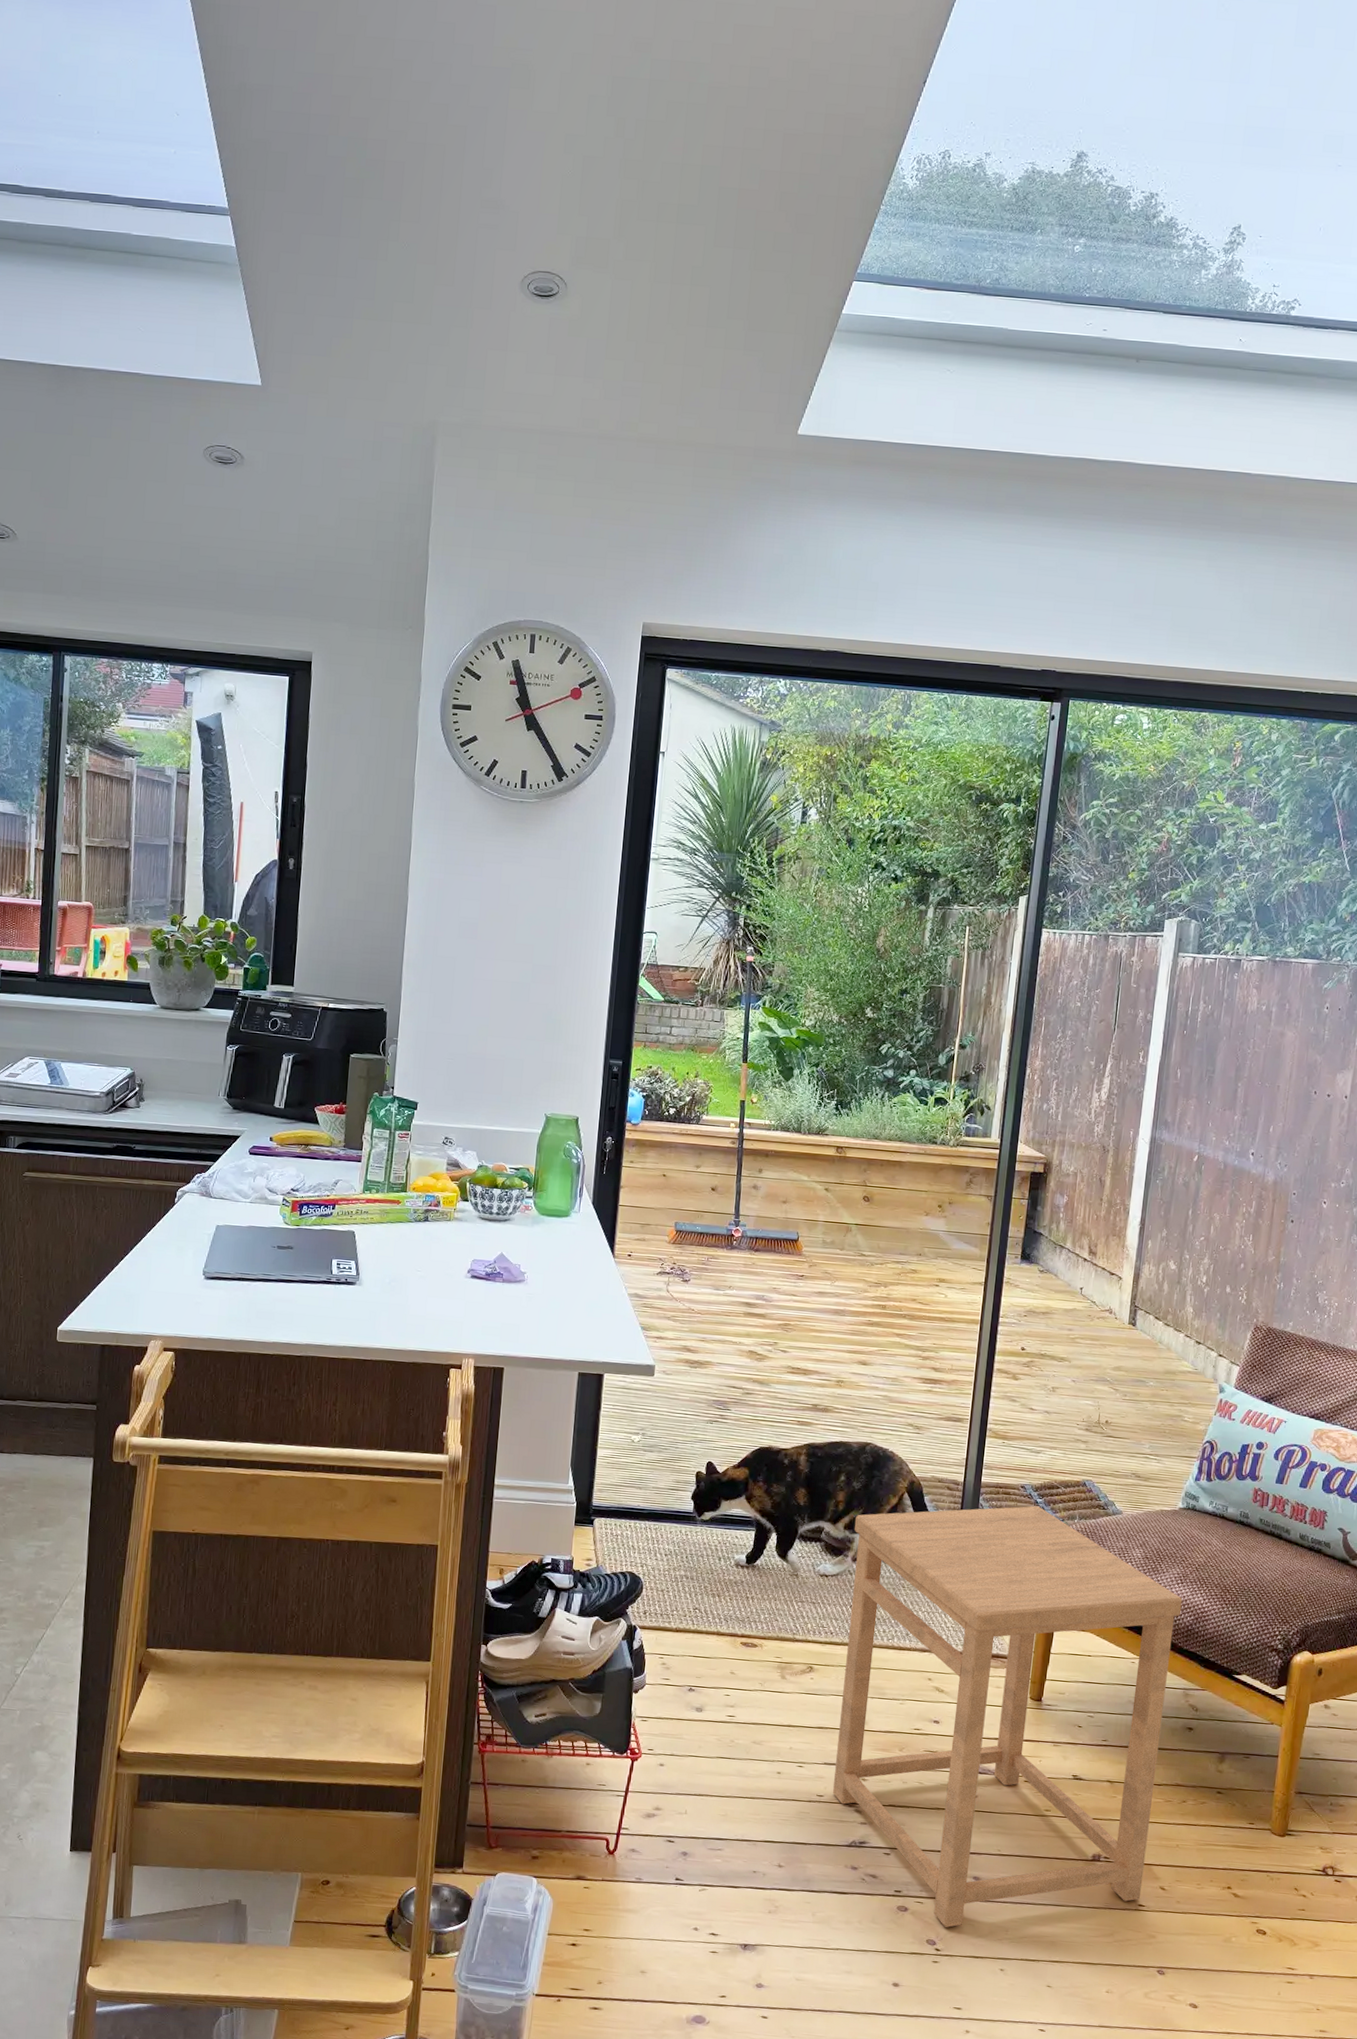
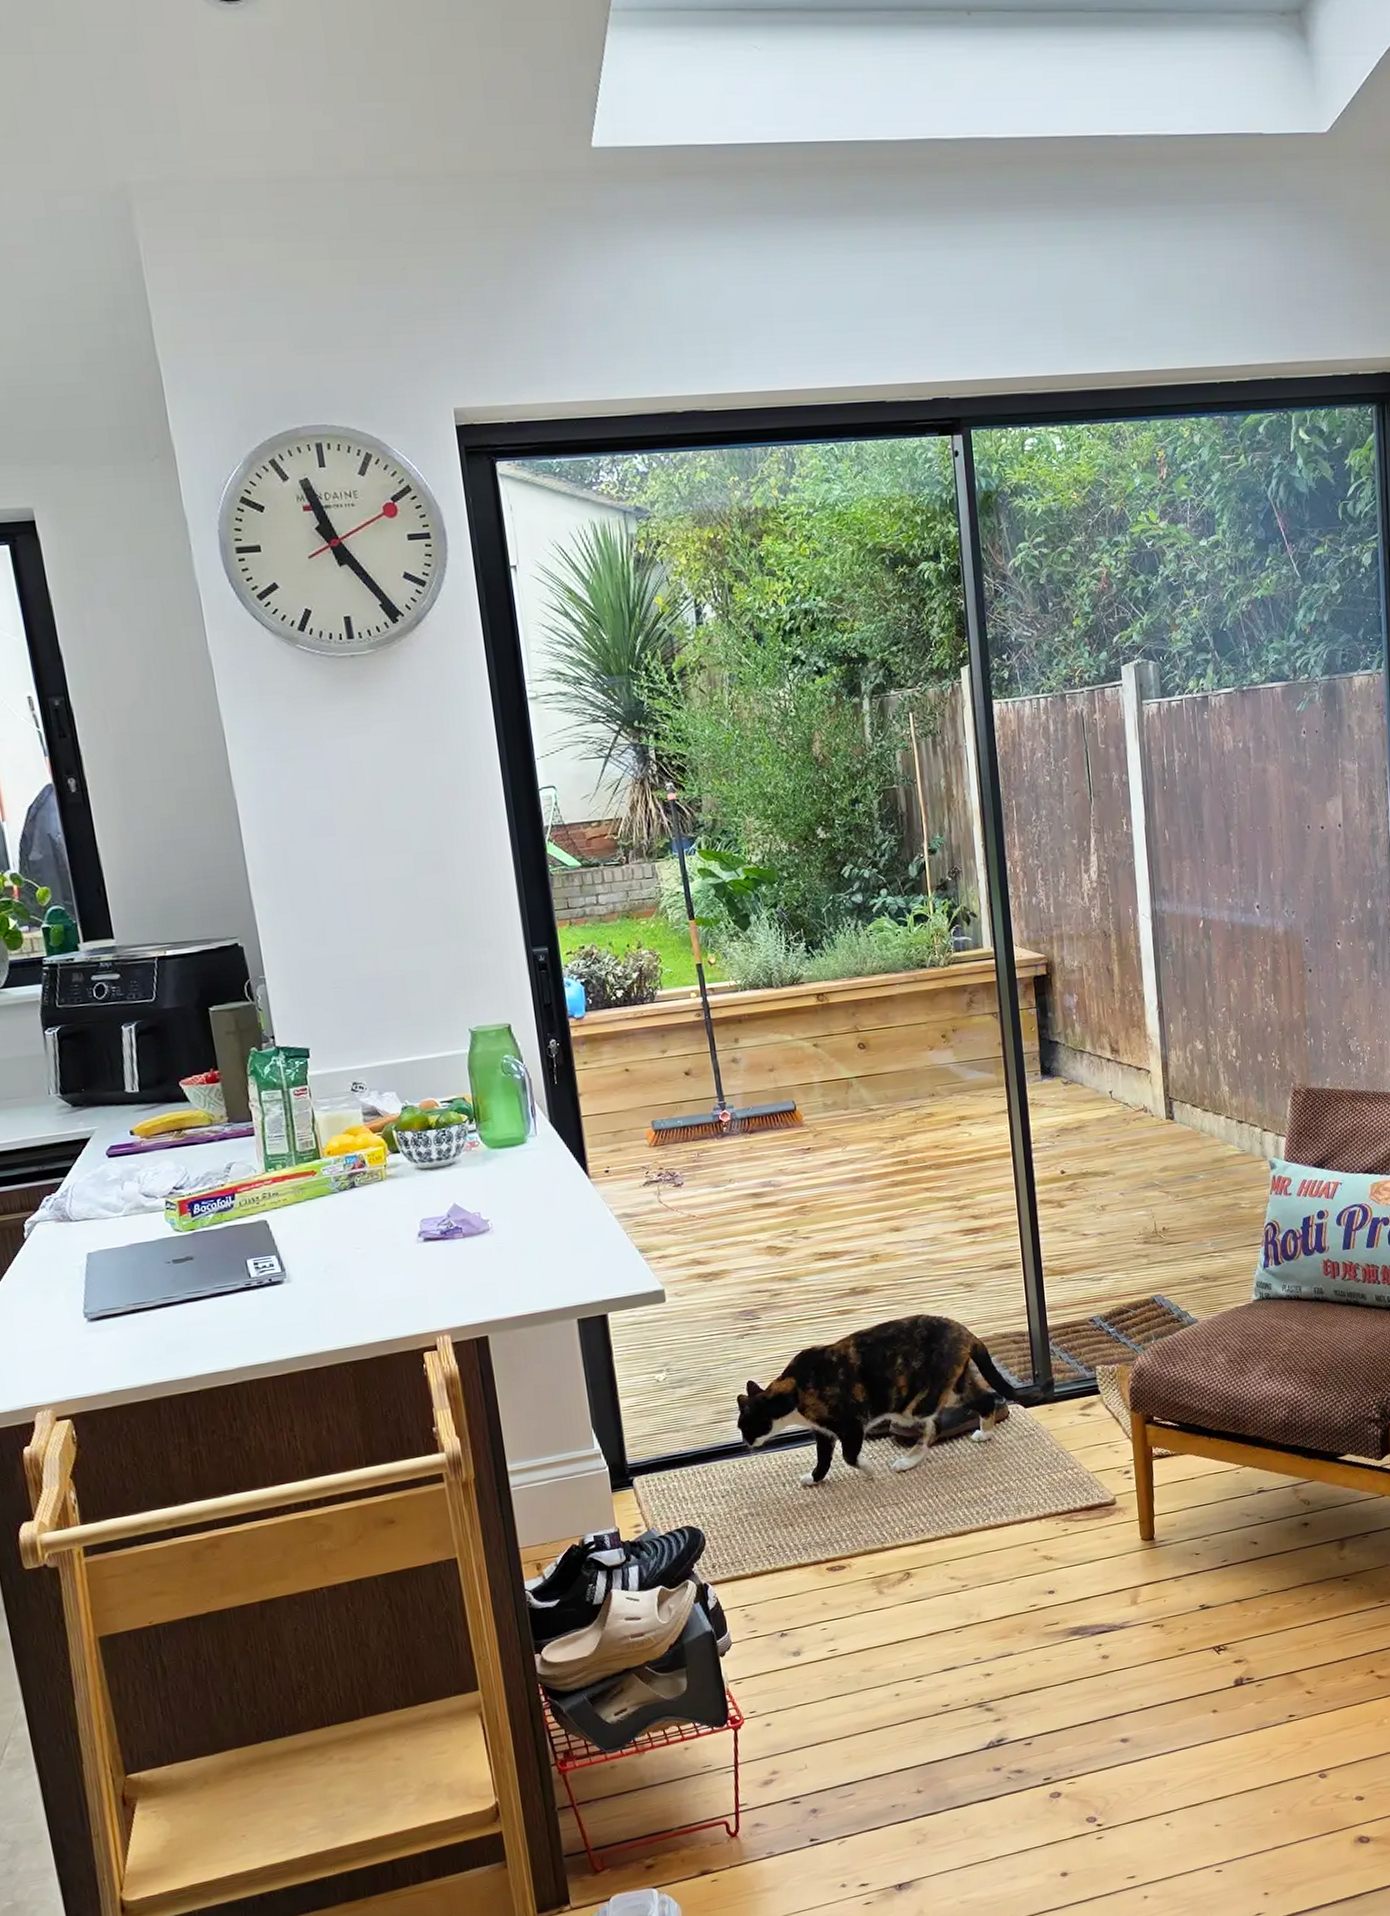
side table: present [833,1506,1183,1928] -> none [922,1336,1290,1800]

